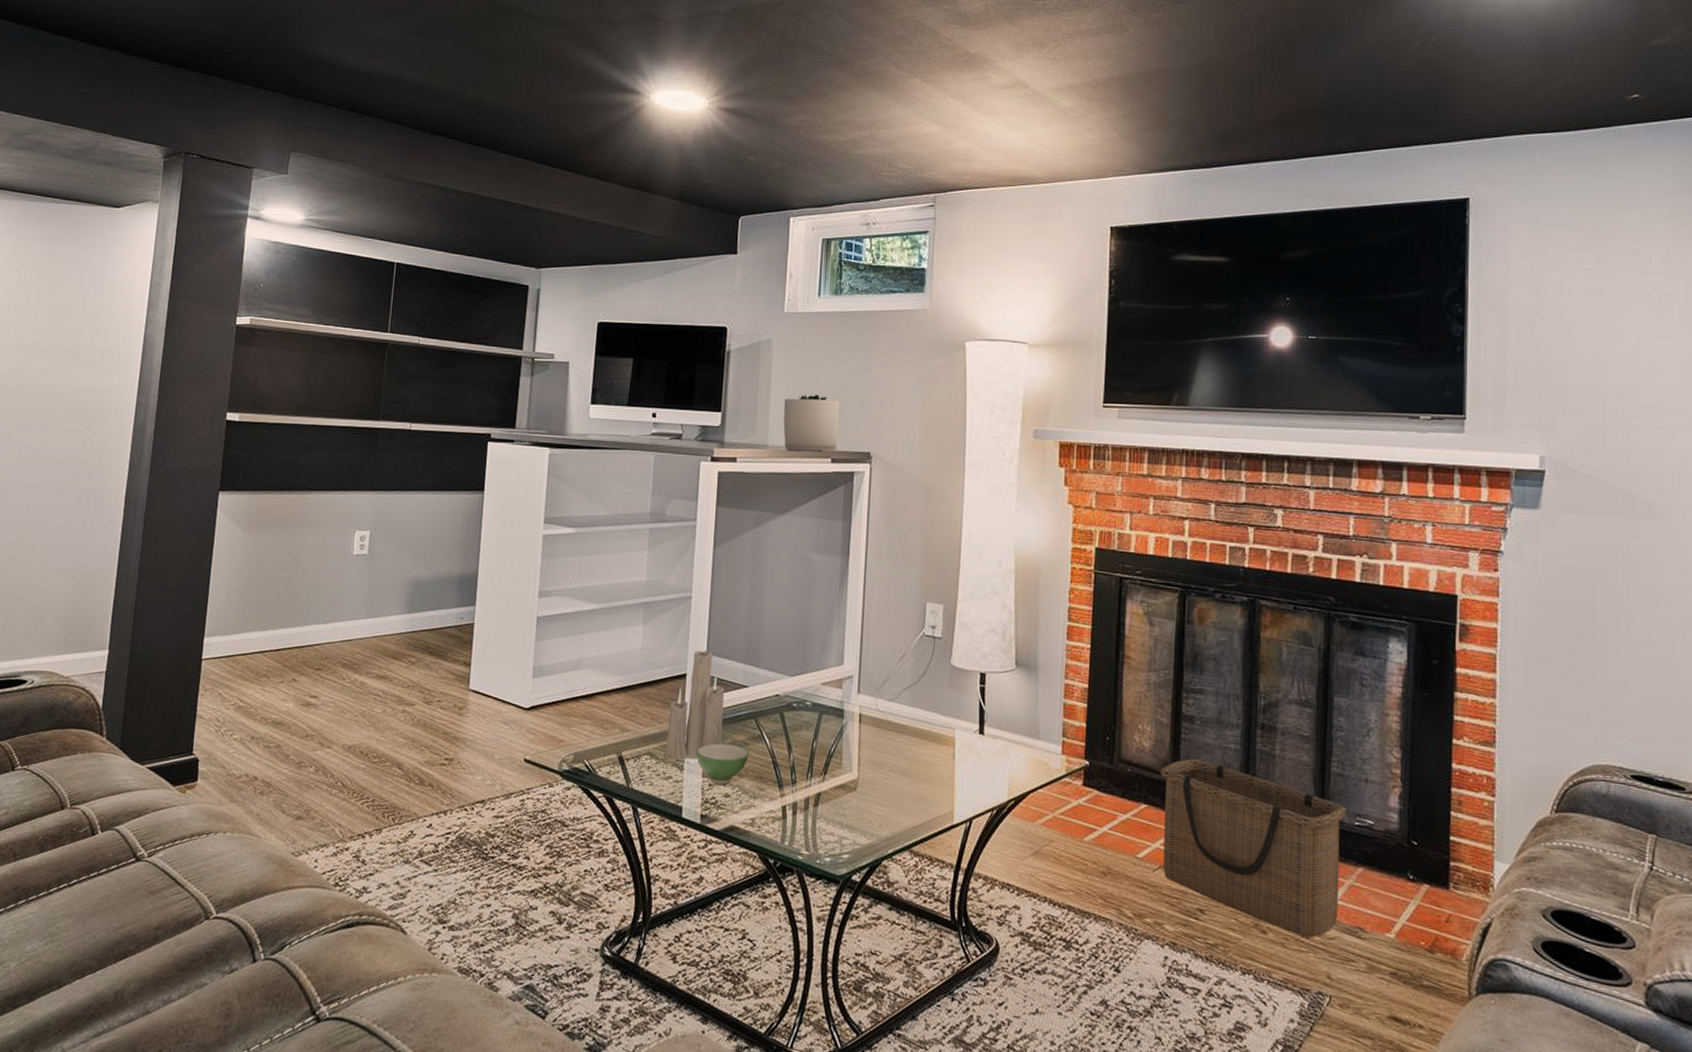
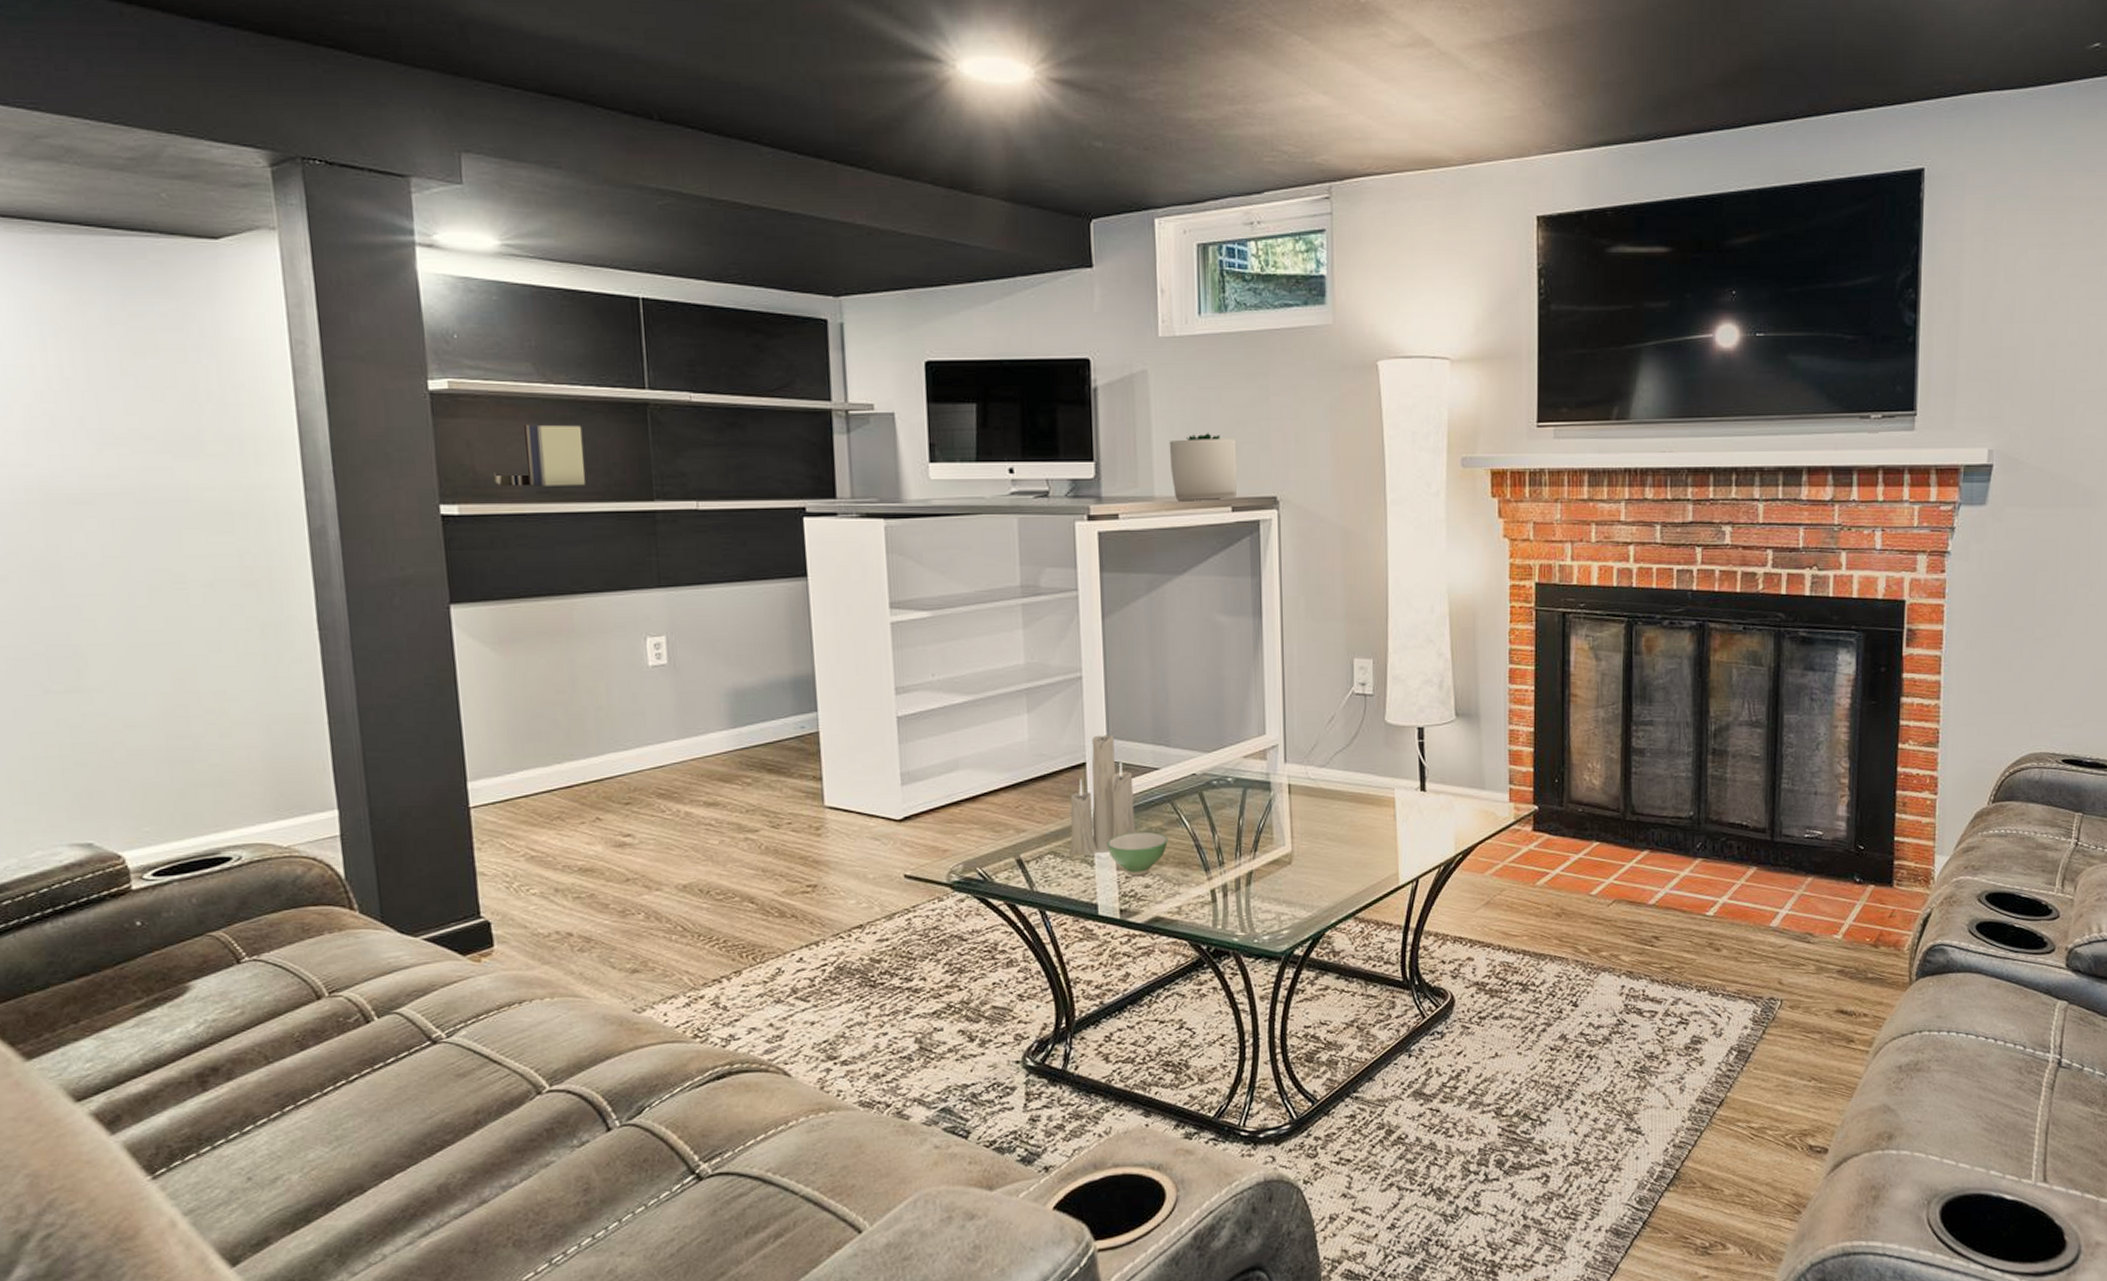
books: none [267,354,337,405] -> present [493,424,586,487]
basket: present [1161,759,1346,938] -> none [1612,791,1796,950]

